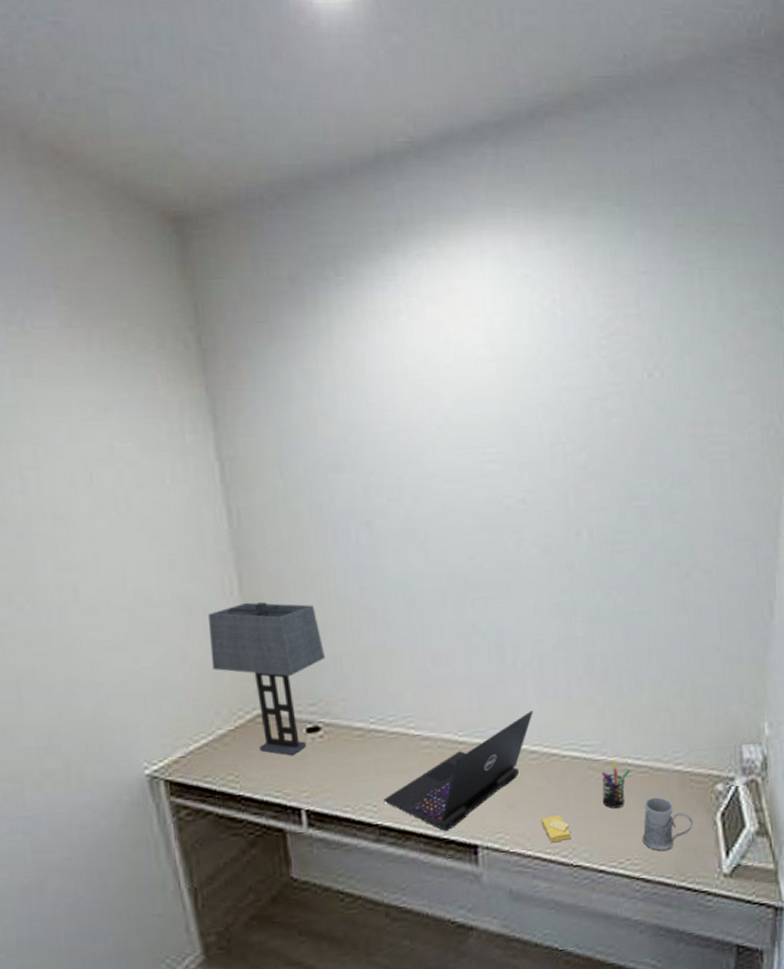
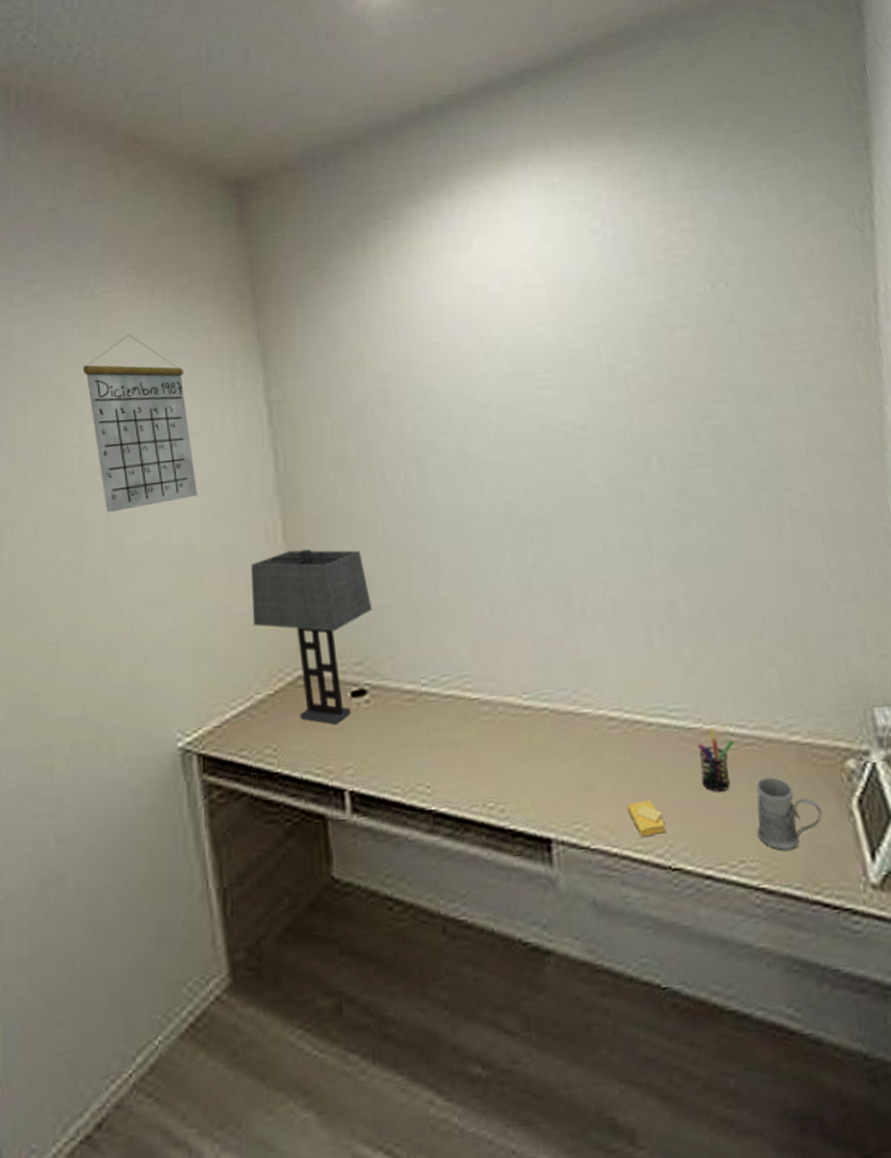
calendar: none [17,377,151,561] -> present [82,334,197,514]
laptop: present [383,710,533,832] -> none [437,667,609,821]

